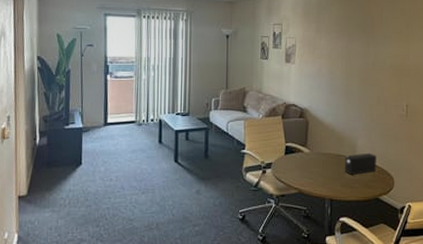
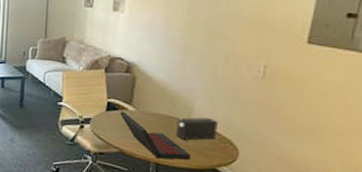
laptop: none [297,153,358,194] -> present [120,111,191,160]

